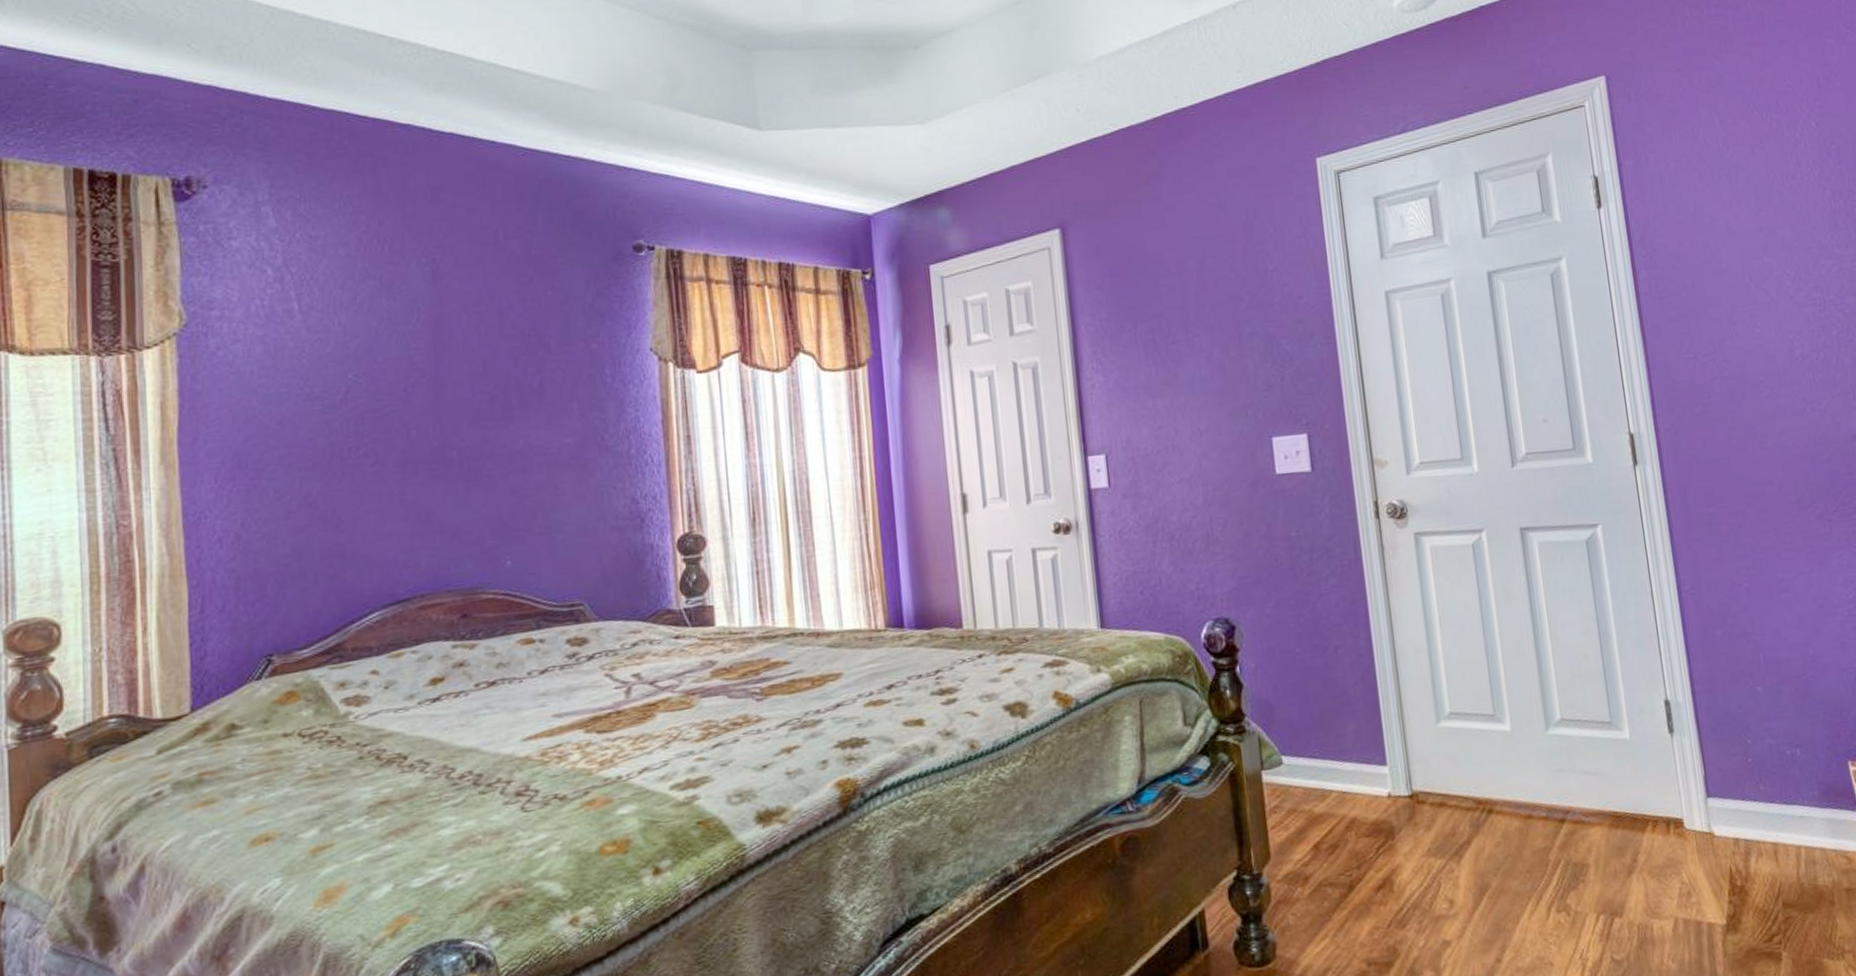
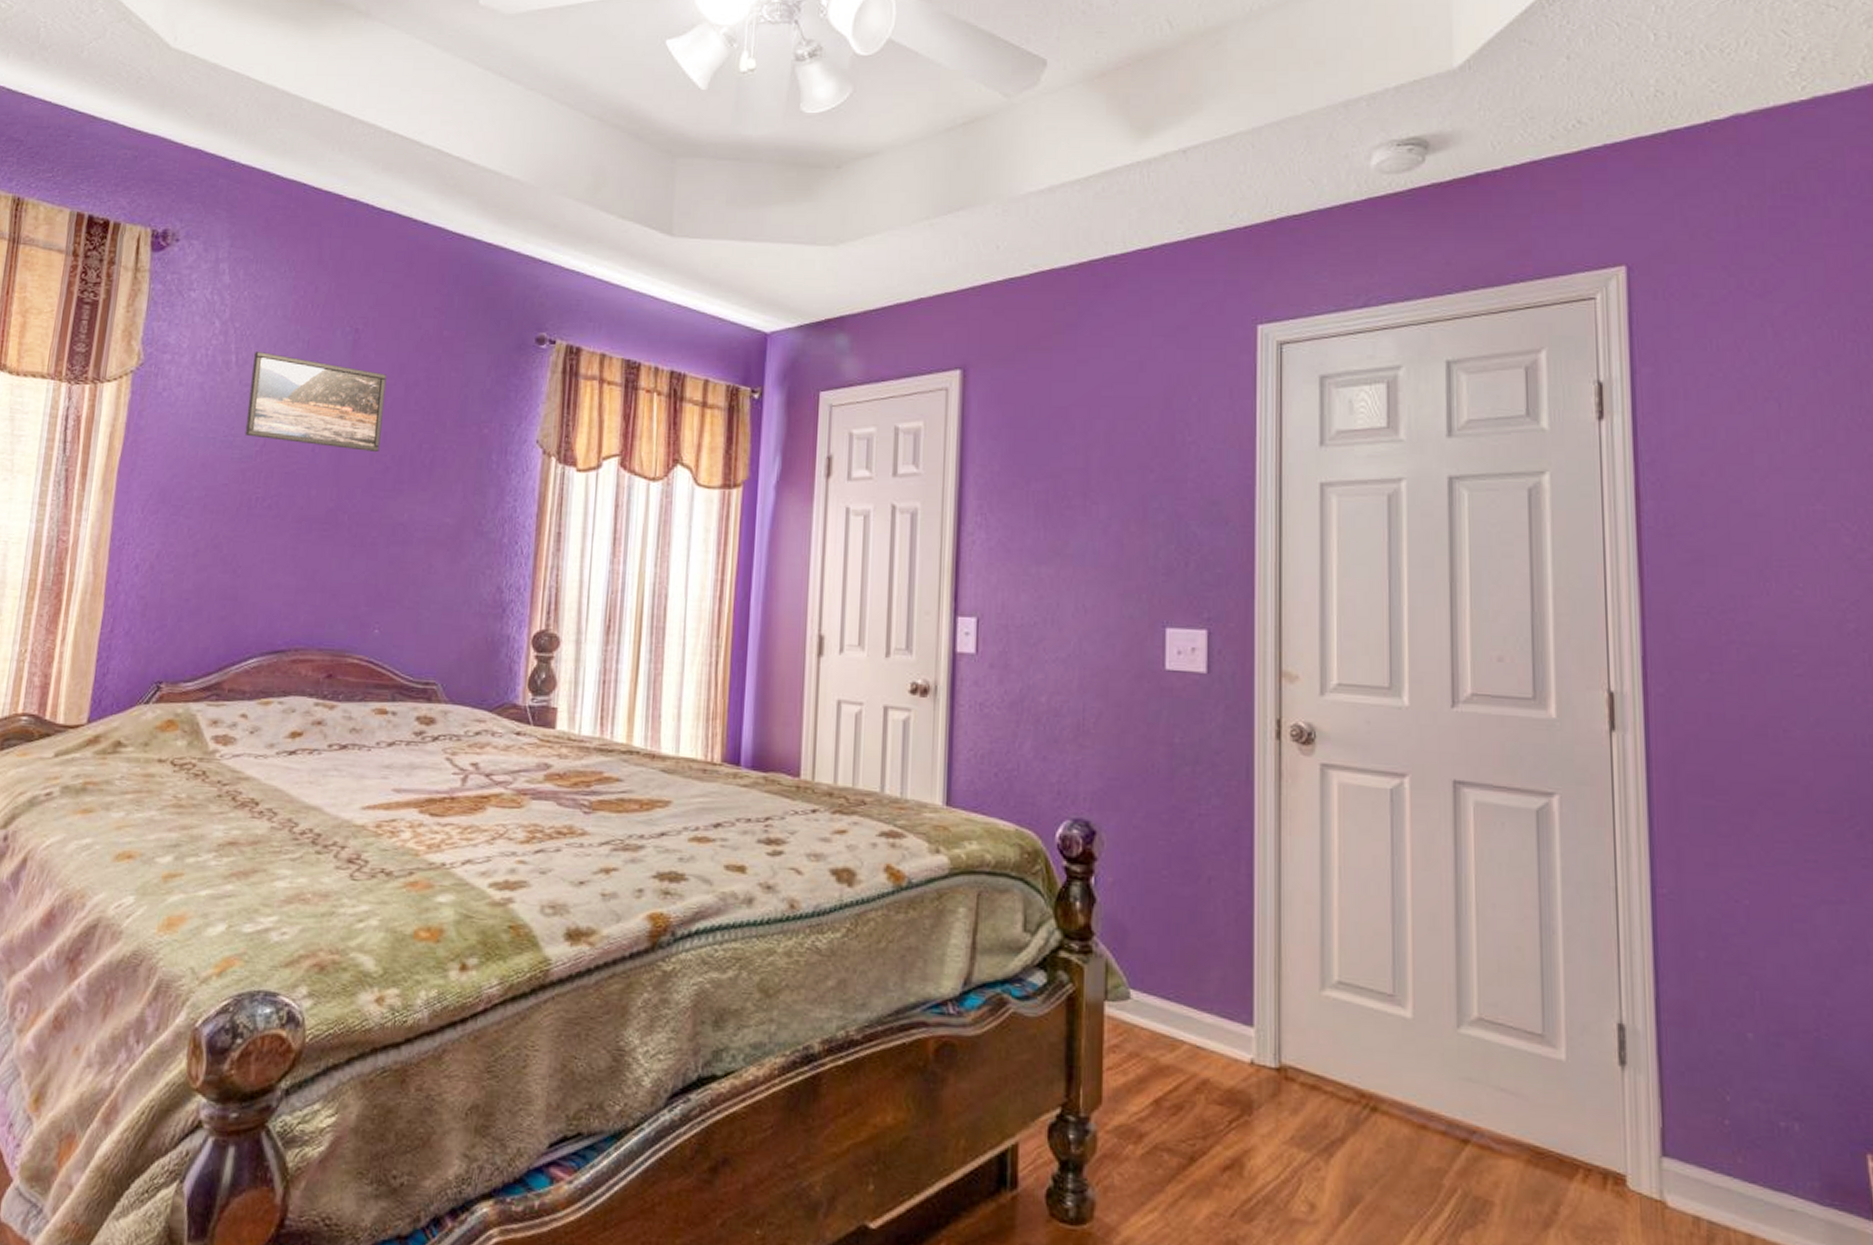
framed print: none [319,294,481,386] -> present [244,350,387,453]

